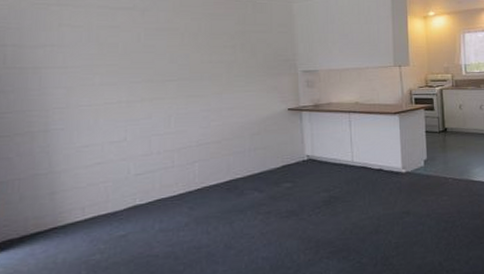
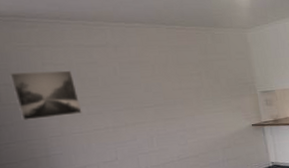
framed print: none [20,32,94,87] -> present [9,70,82,120]

